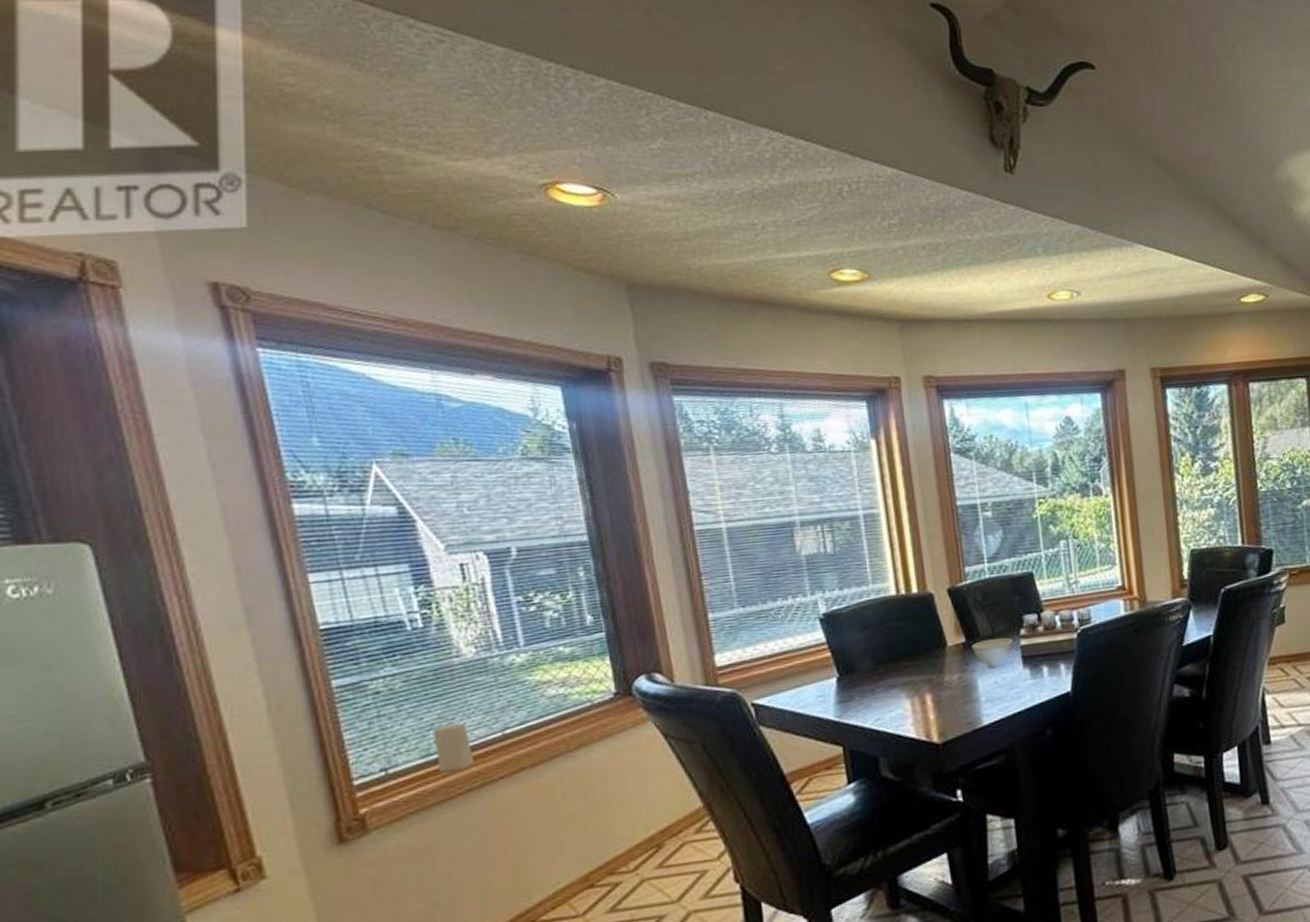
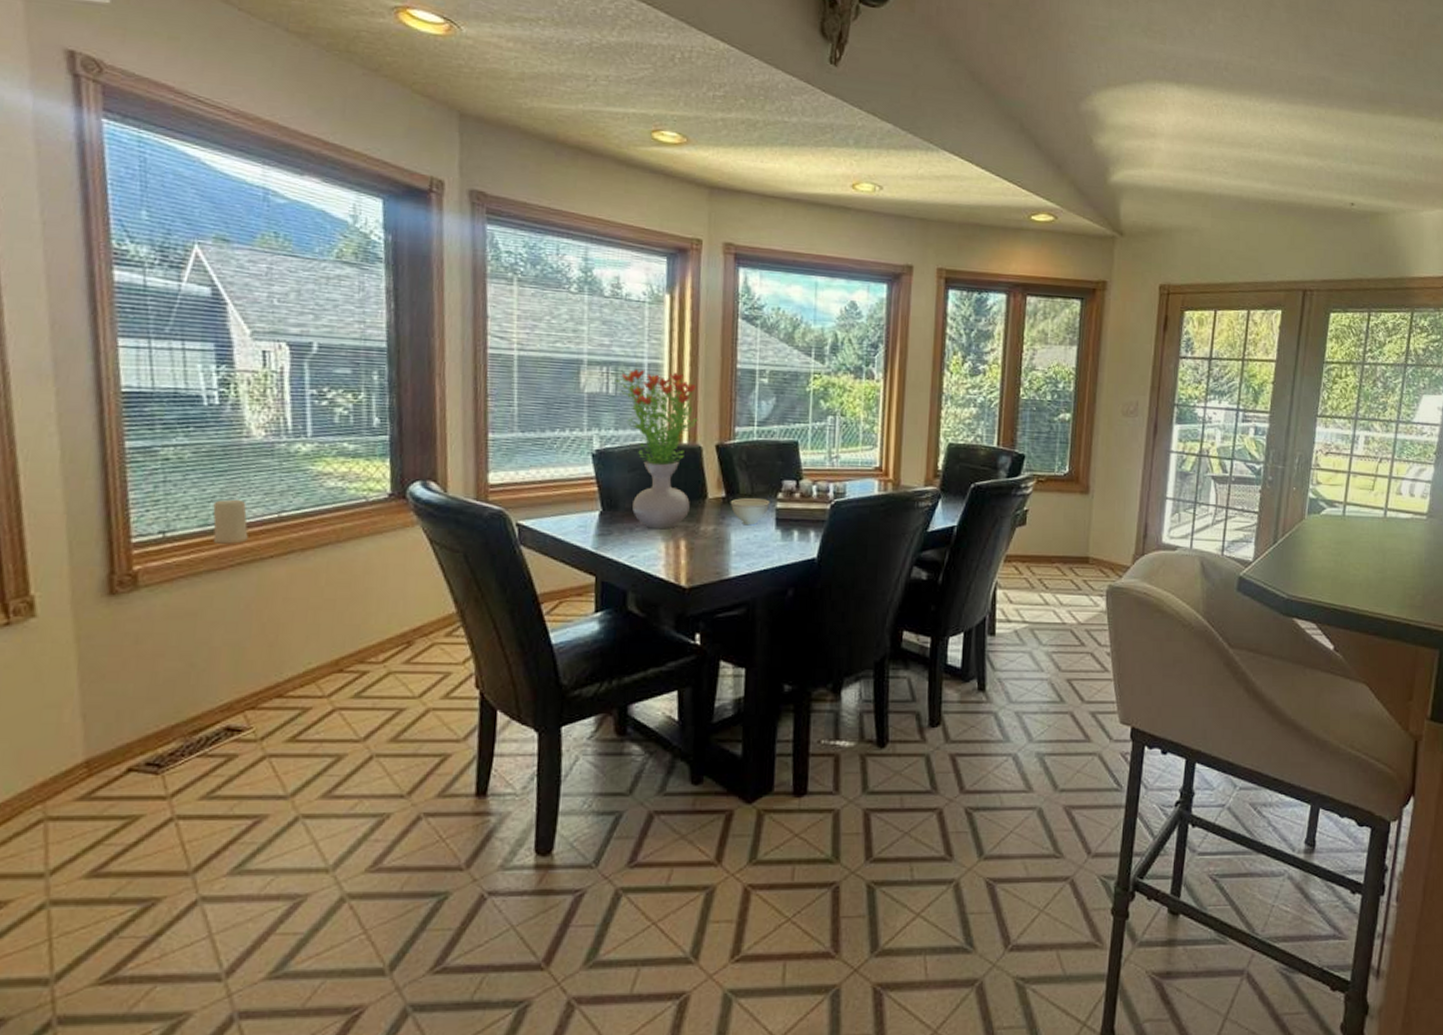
flower arrangement: none [831,520,930,688] -> present [615,368,698,529]

